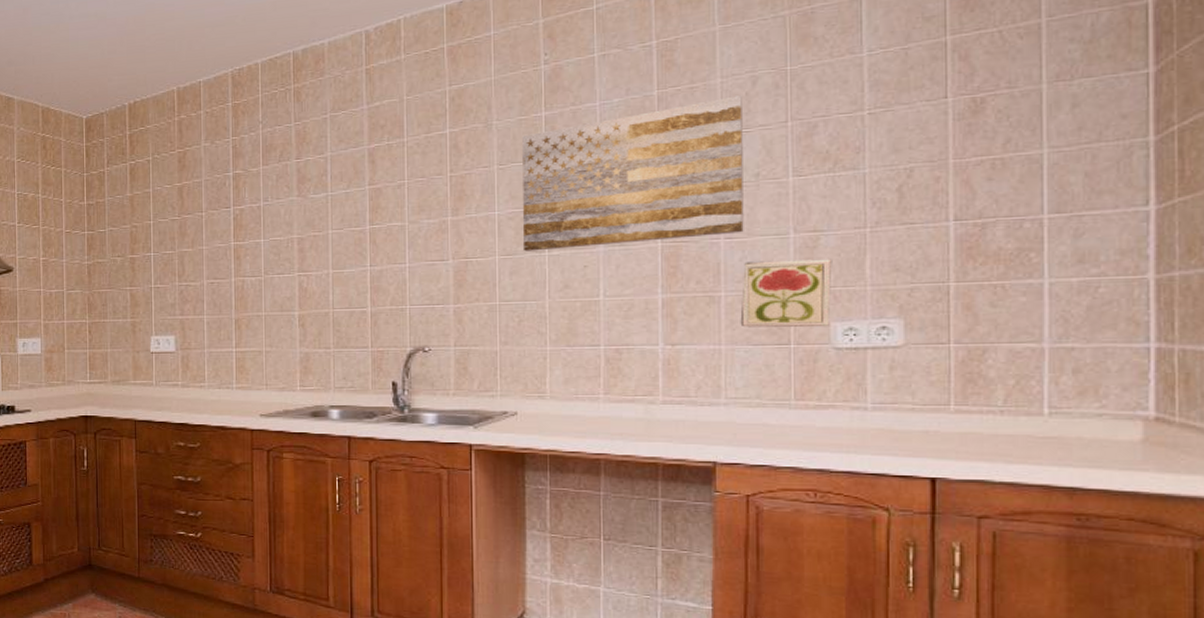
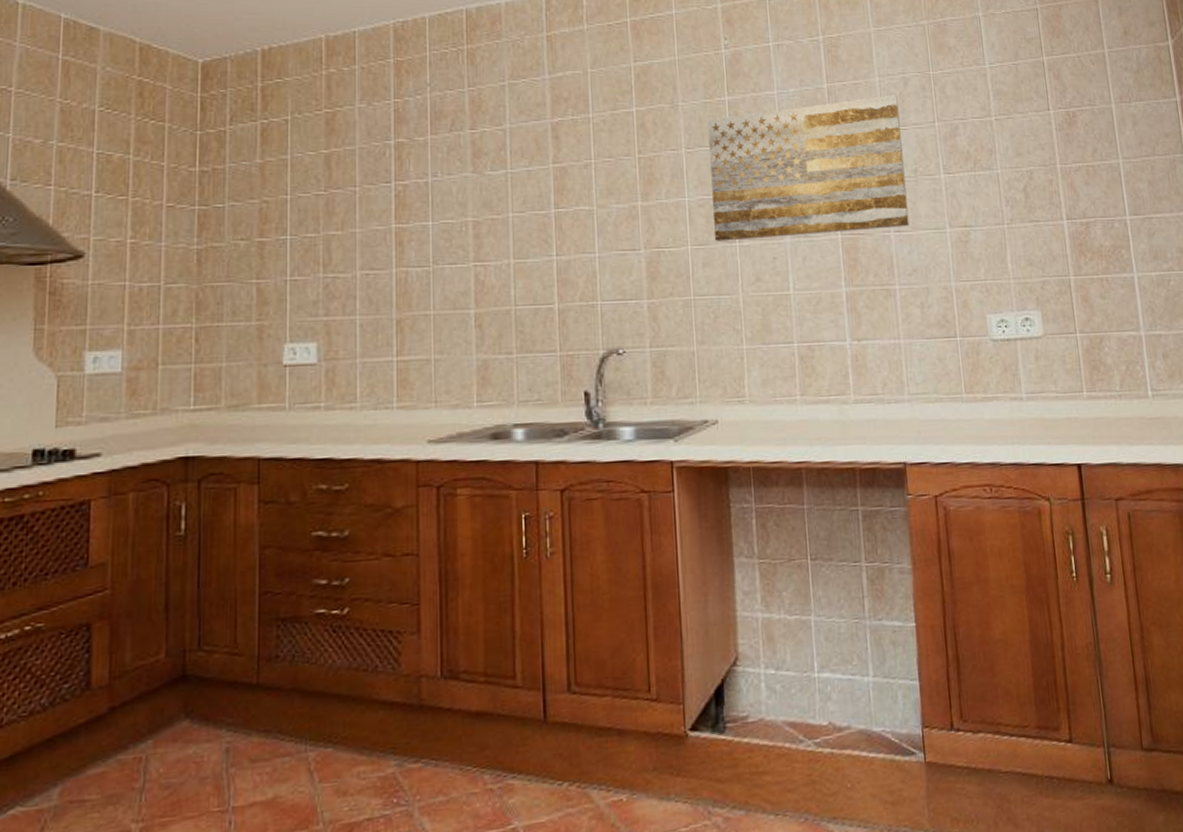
decorative tile: present [740,259,832,328] -> none [912,253,986,321]

